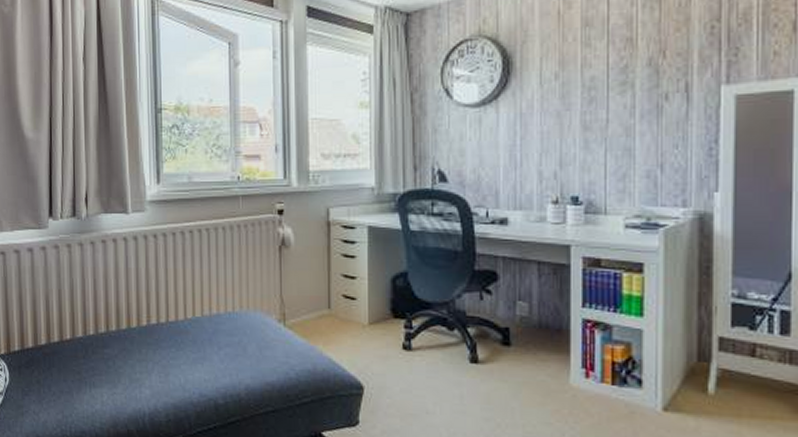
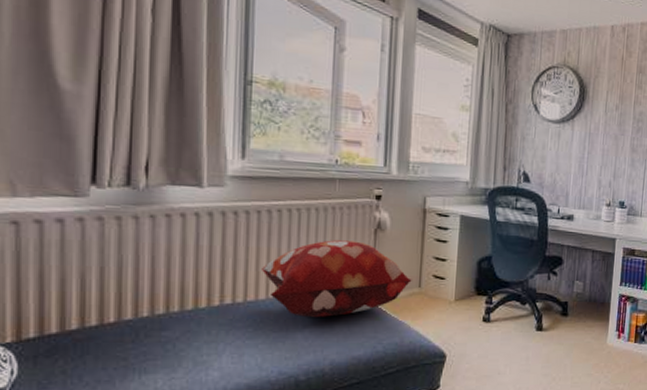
decorative pillow: none [179,259,320,339] -> present [262,240,412,317]

